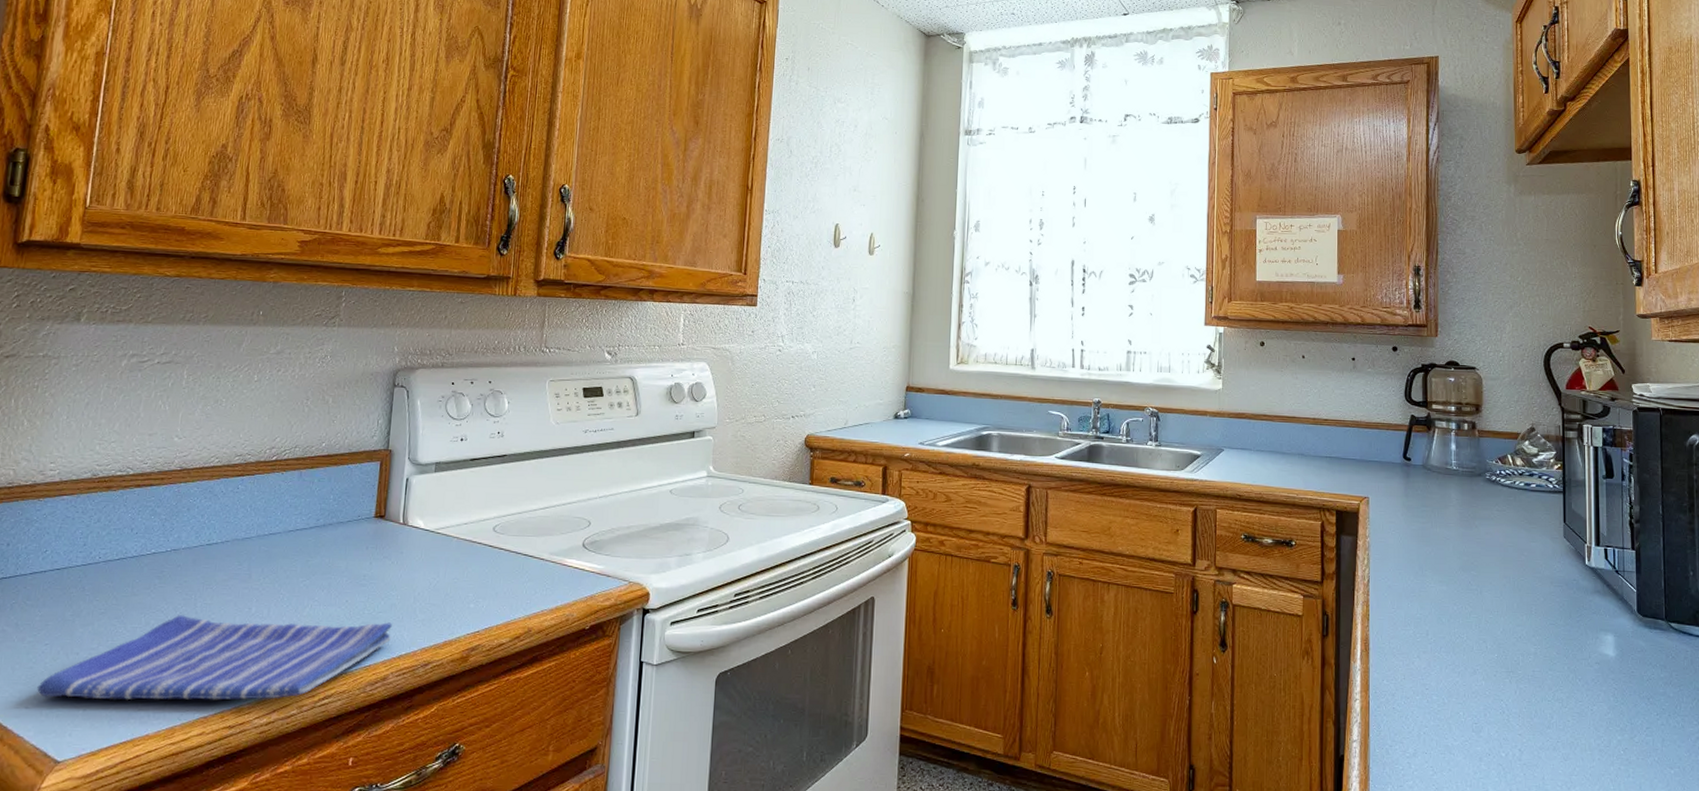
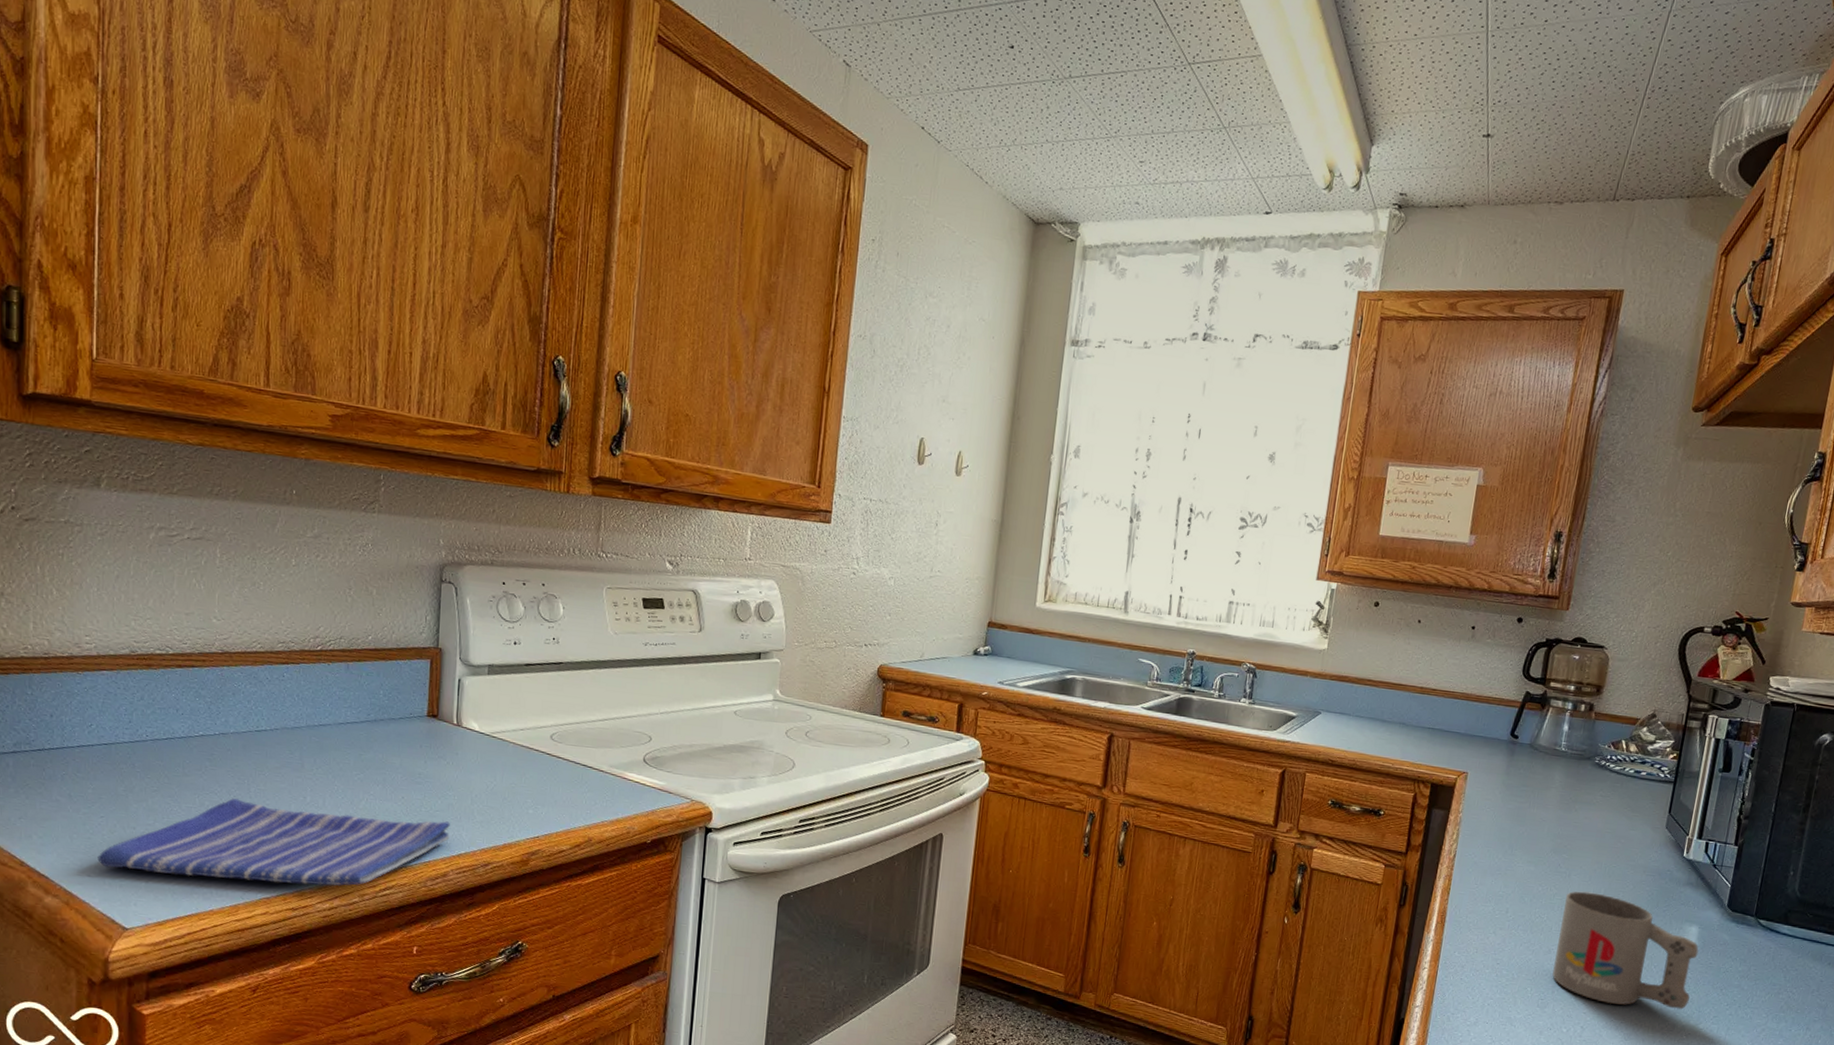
mug: none [1481,607,1619,723] -> present [1552,891,1699,1010]

